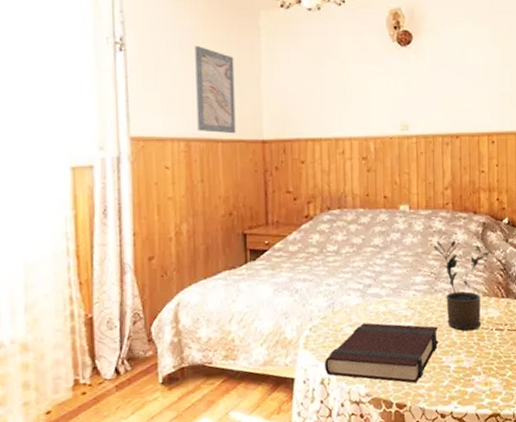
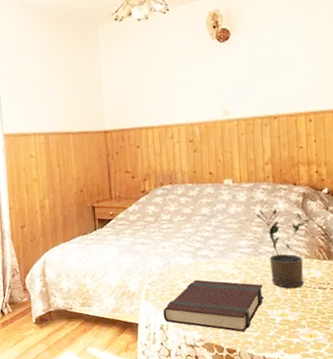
wall art: present [195,46,236,134] -> none [48,59,83,127]

